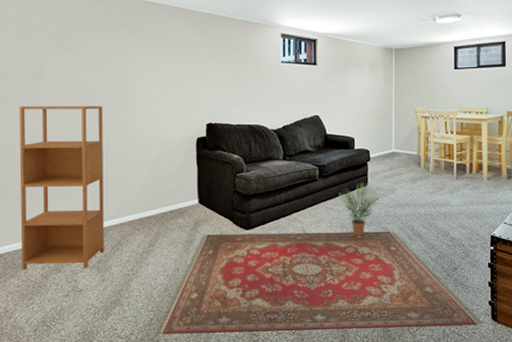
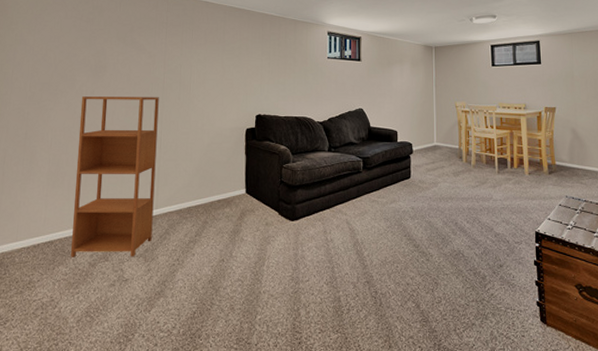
area rug: present [154,231,484,334] -> none [196,225,532,329]
potted plant: present [338,181,379,236] -> none [382,174,422,230]

